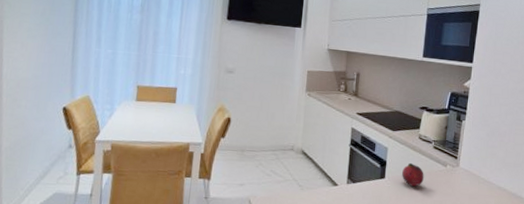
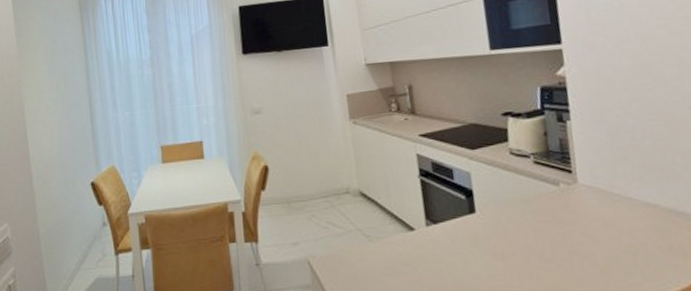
fruit: present [402,162,424,187] -> none [497,187,531,219]

